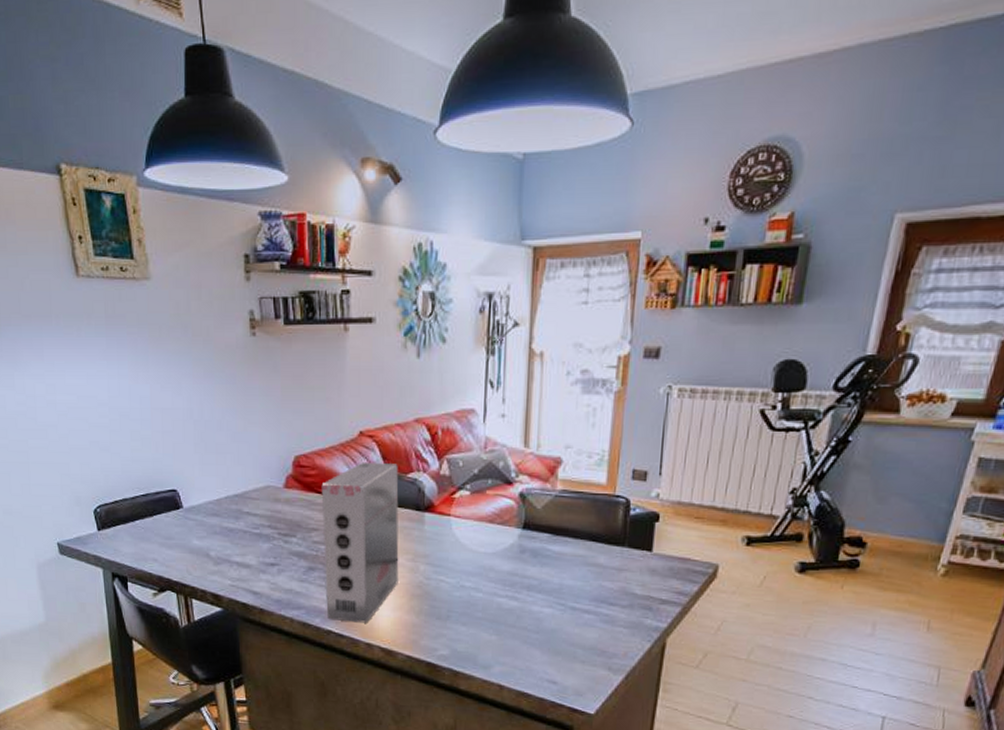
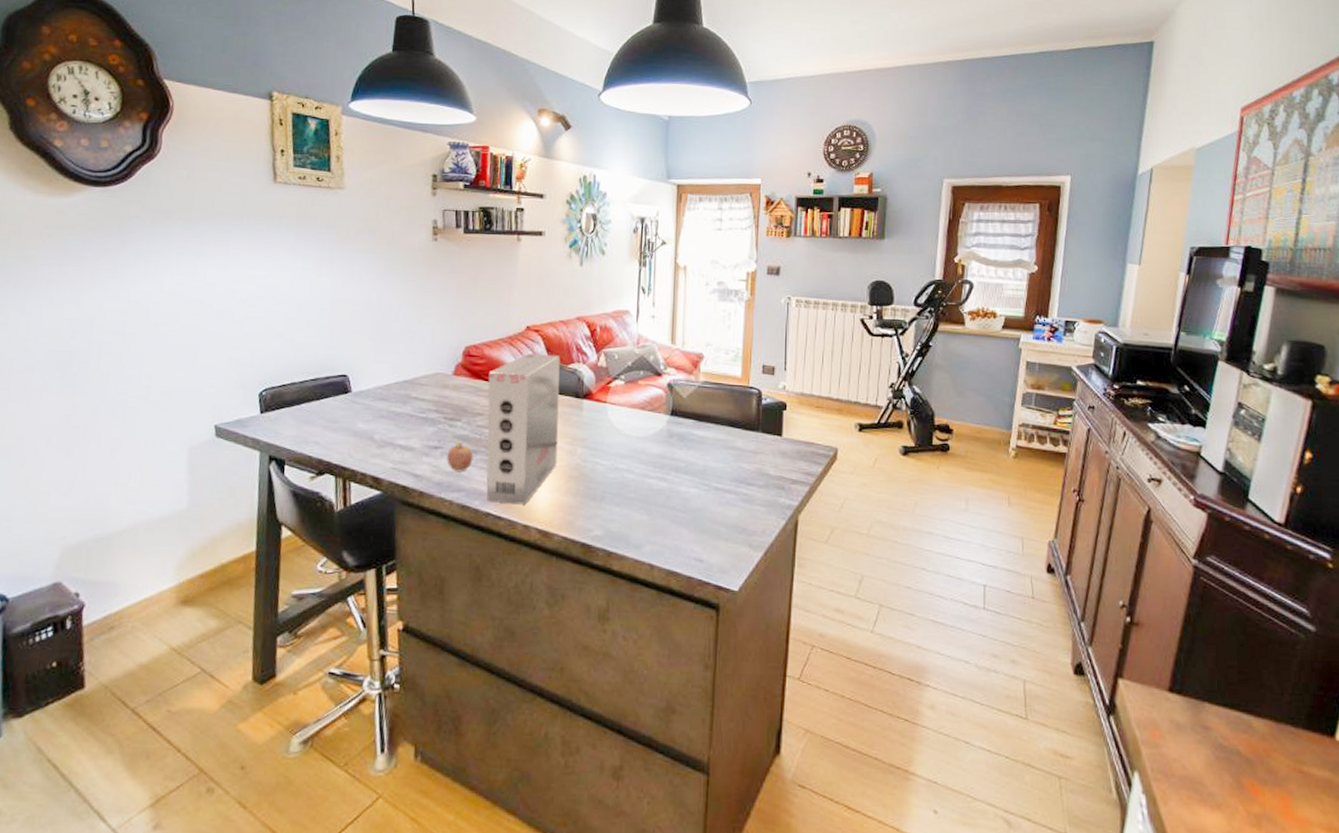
fruit: none [284,555,311,590] -> present [447,438,474,472]

